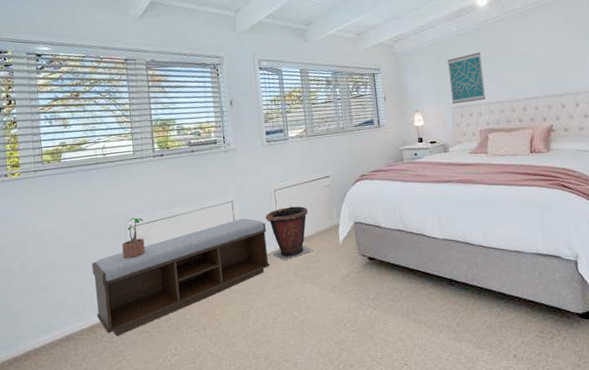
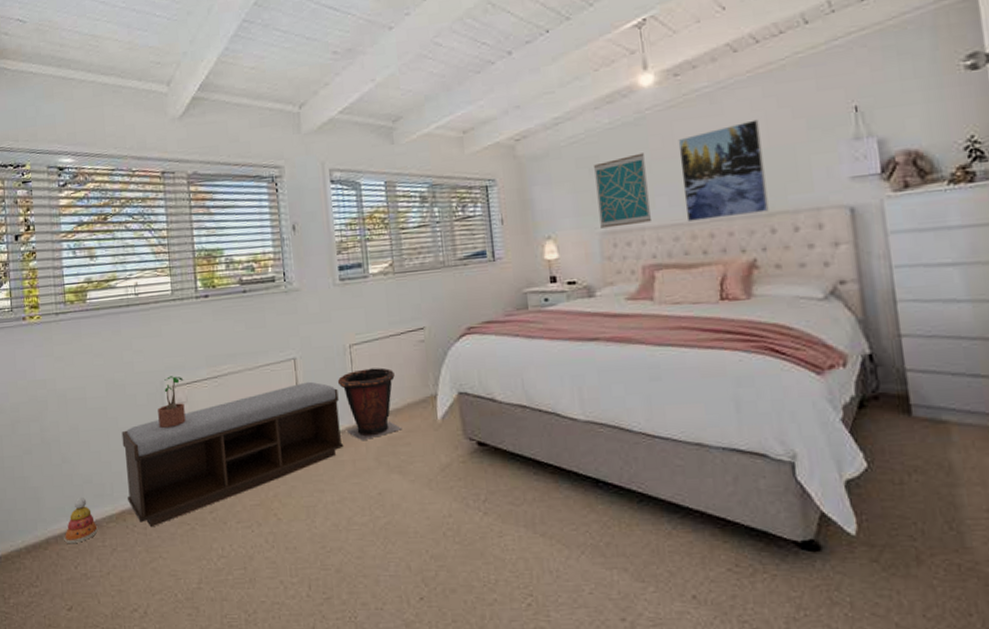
stacking toy: none [42,317,72,355] -> present [64,498,99,544]
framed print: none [502,31,560,100] -> present [678,119,769,221]

